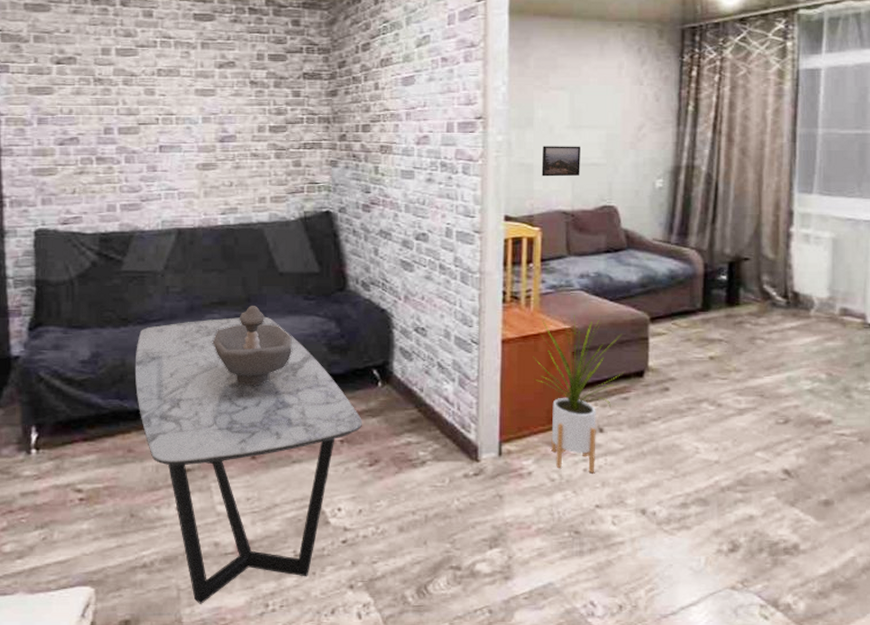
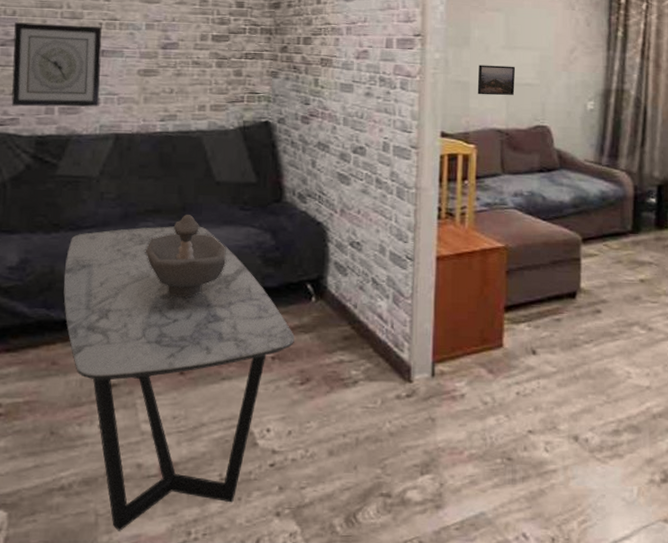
wall clock: none [72,121,160,205] -> present [11,22,102,107]
house plant: present [533,315,624,474] -> none [467,233,556,397]

